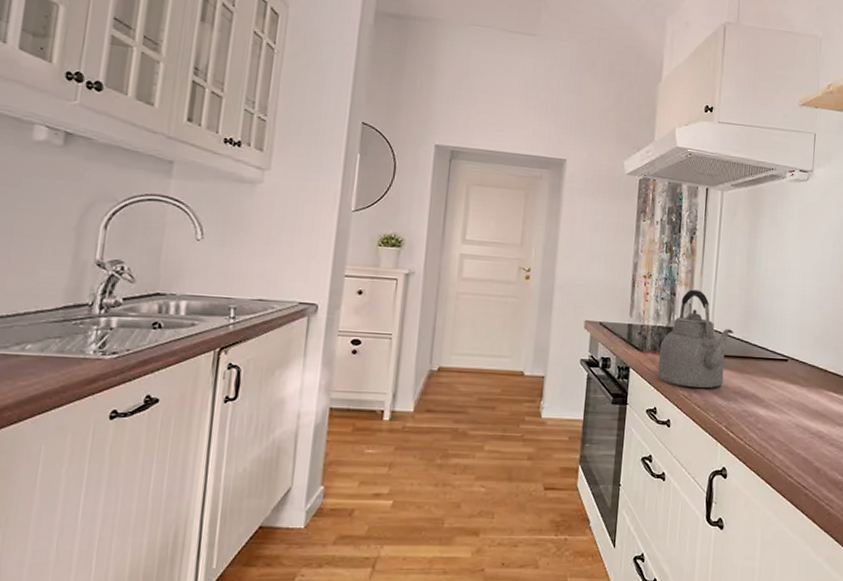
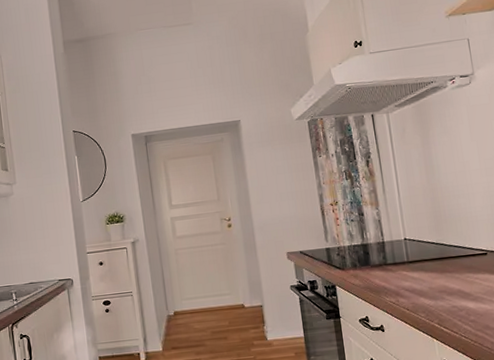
kettle: present [657,289,734,389] -> none [359,206,427,294]

